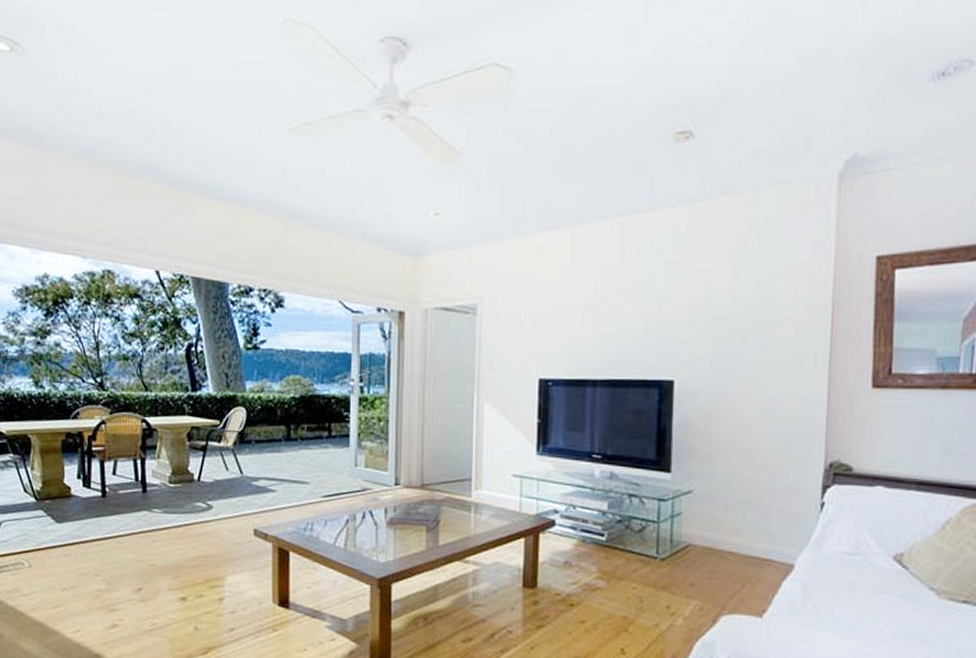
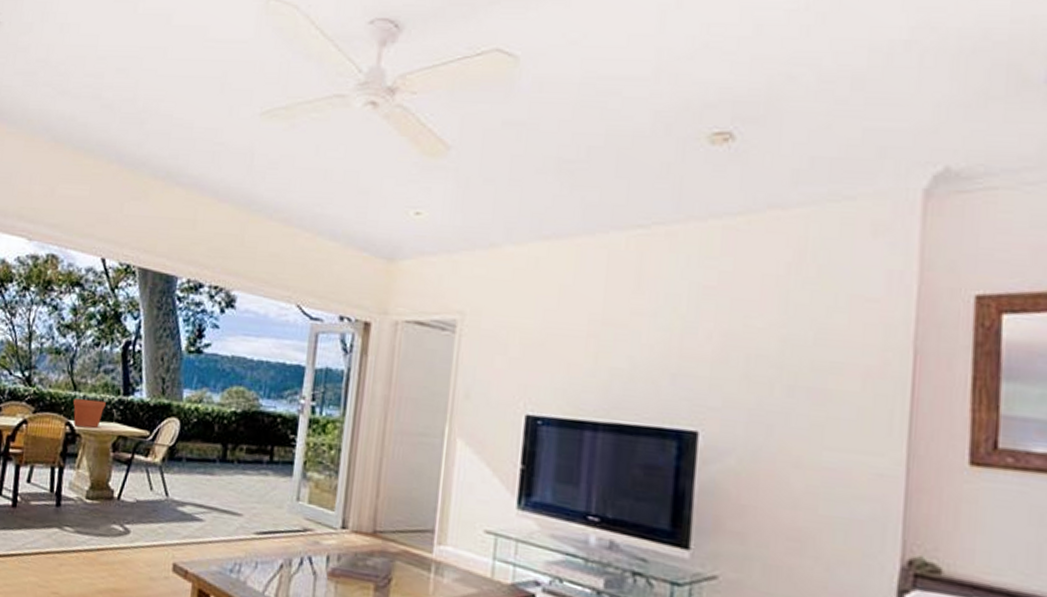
flower pot: none [145,397,177,423] -> present [72,398,106,429]

